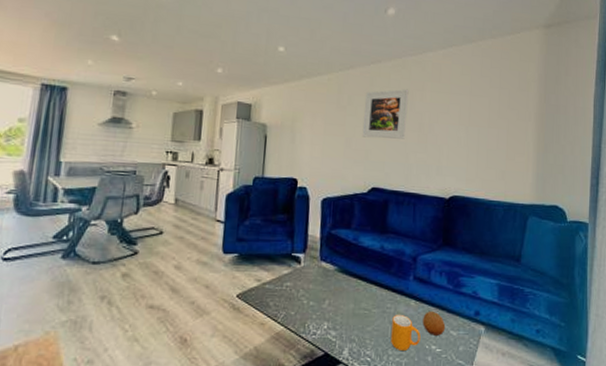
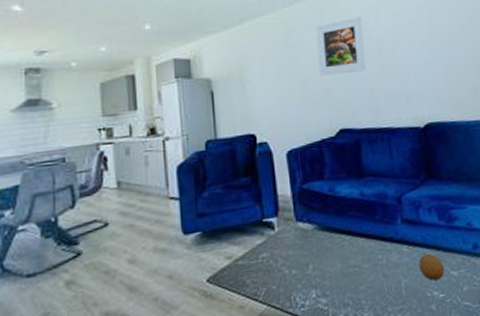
mug: present [391,315,421,352] -> none [386,264,420,306]

